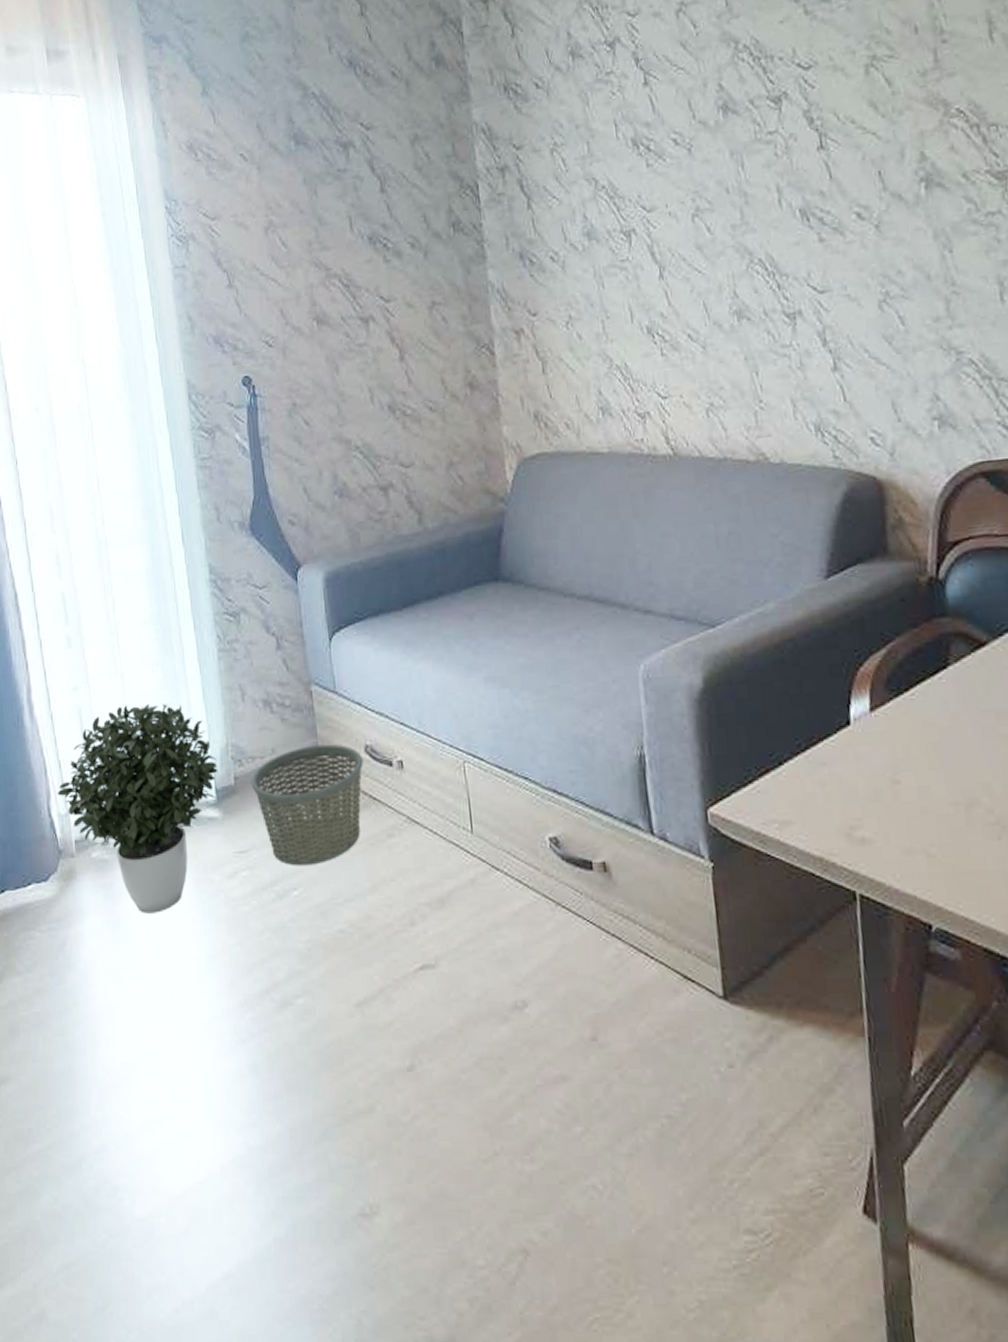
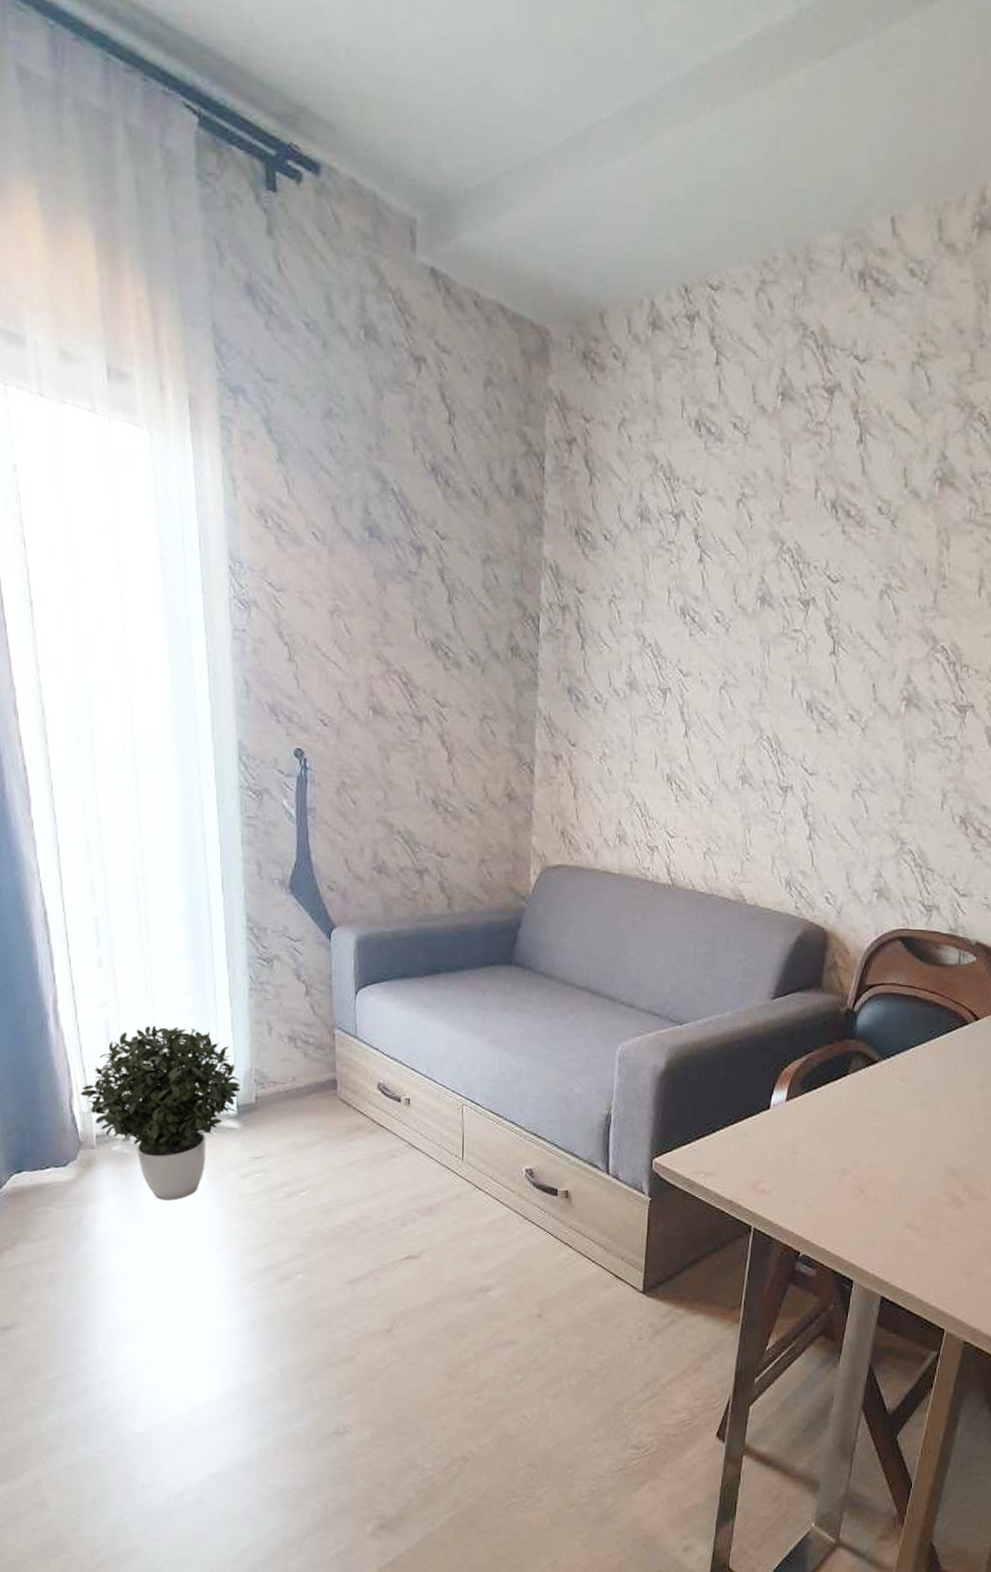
basket: present [251,744,363,866] -> none [271,1078,375,1174]

